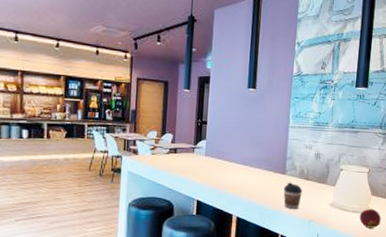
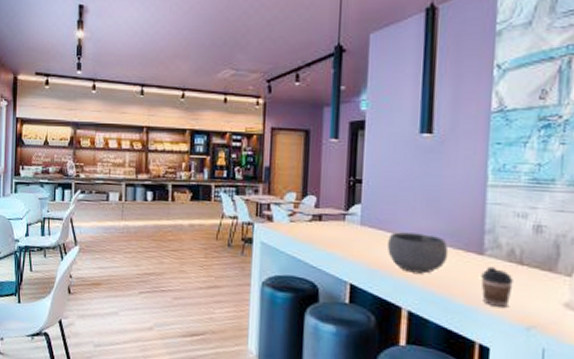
bowl: none [224,160,264,190] -> present [388,232,449,274]

